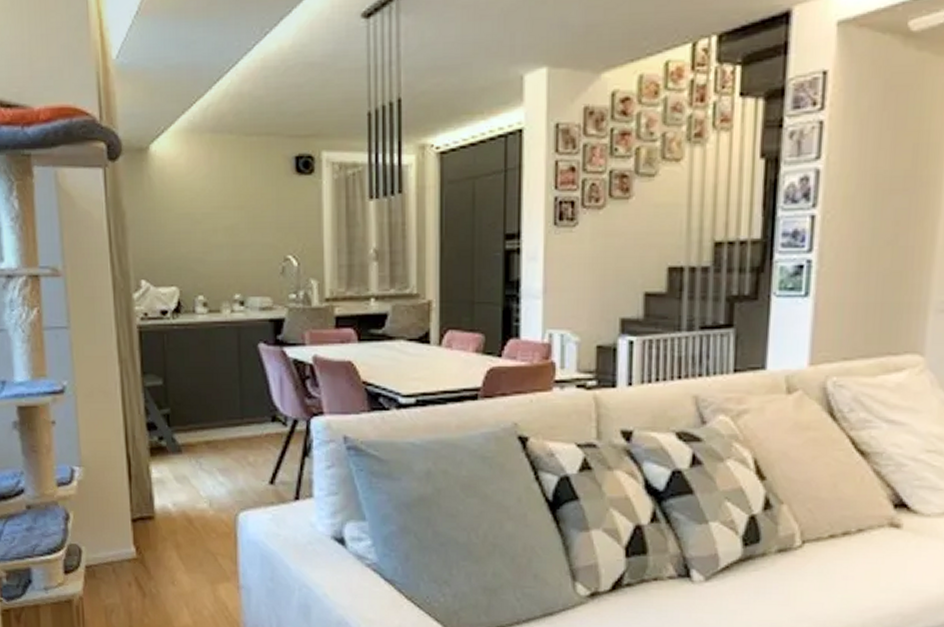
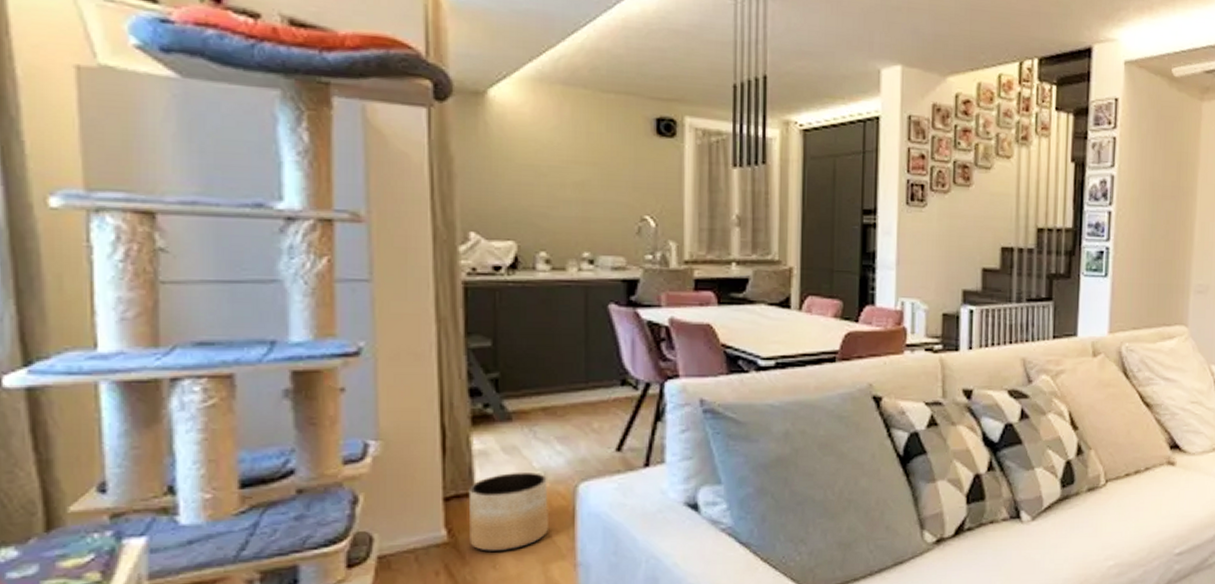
planter: none [150,500,215,569] -> present [468,473,548,551]

